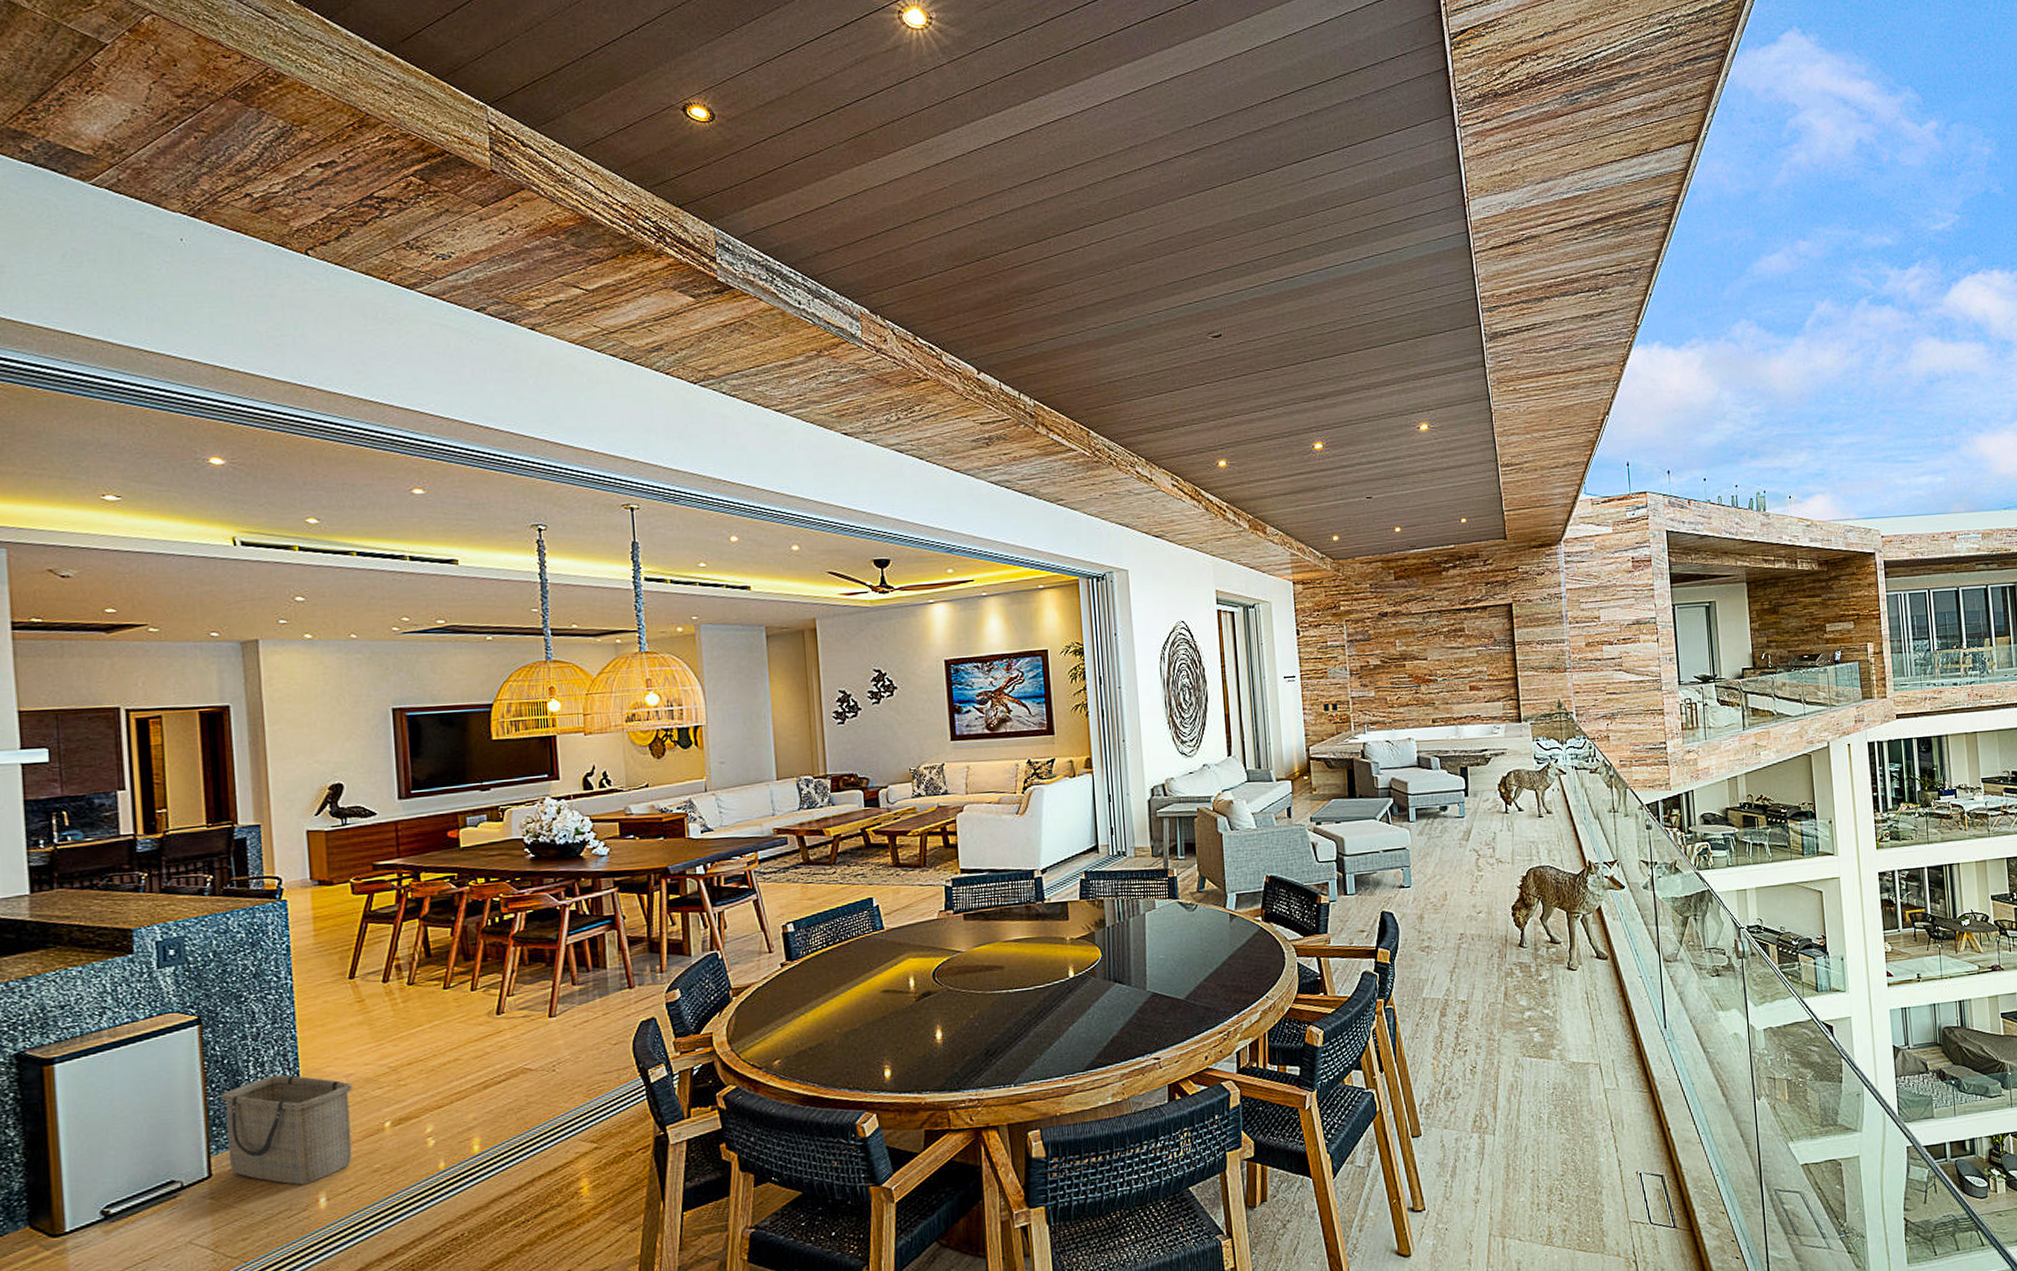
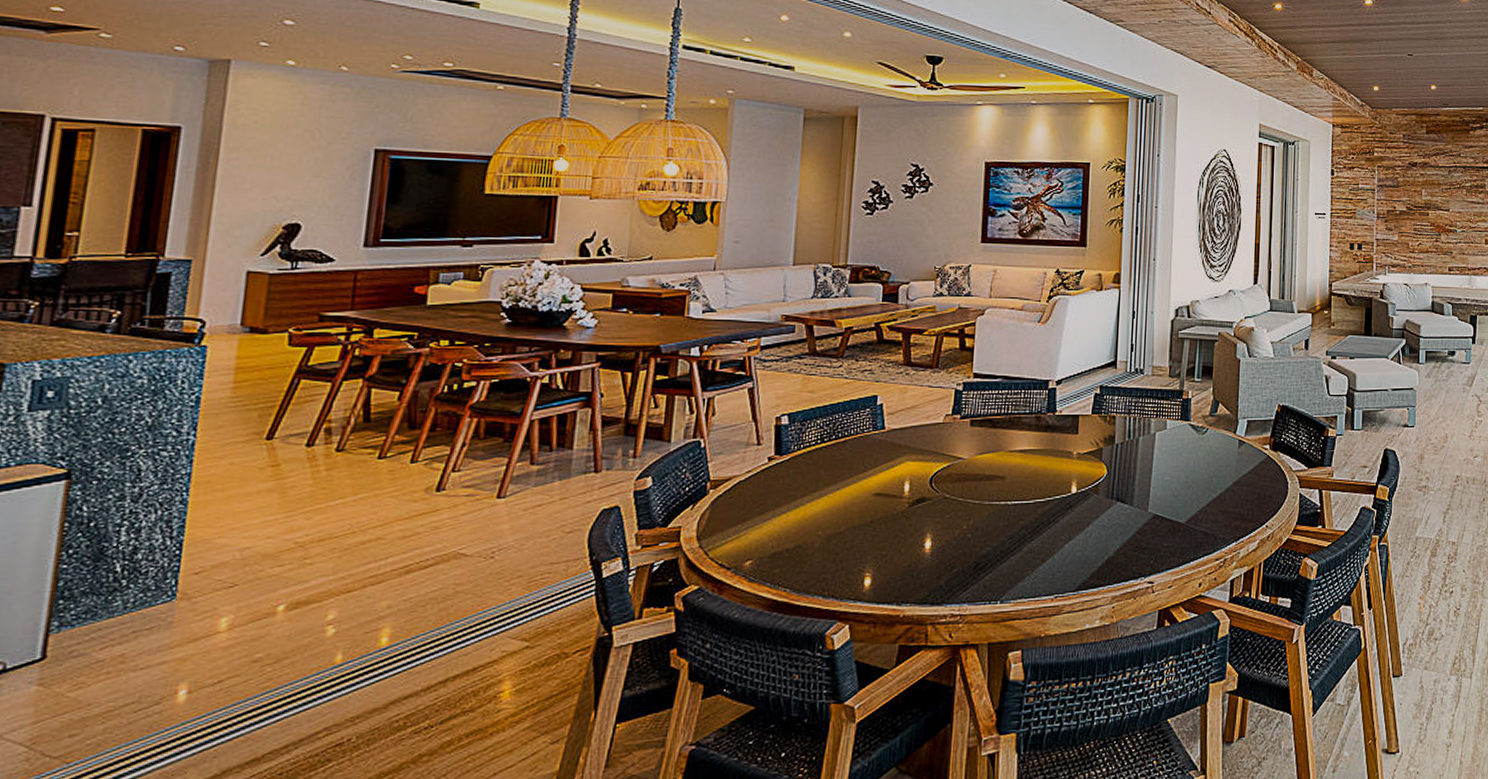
basket: present [220,1074,353,1185] -> none [72,543,246,674]

